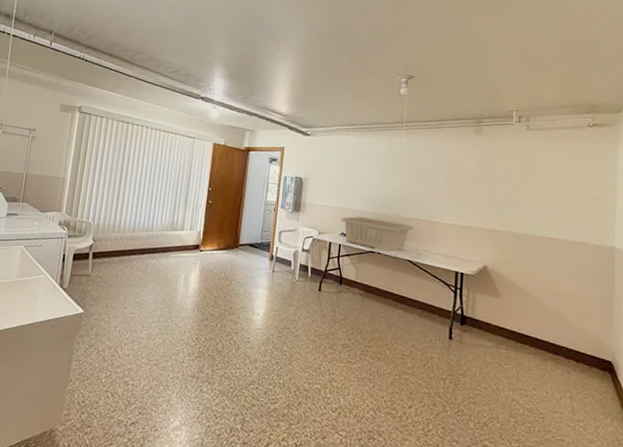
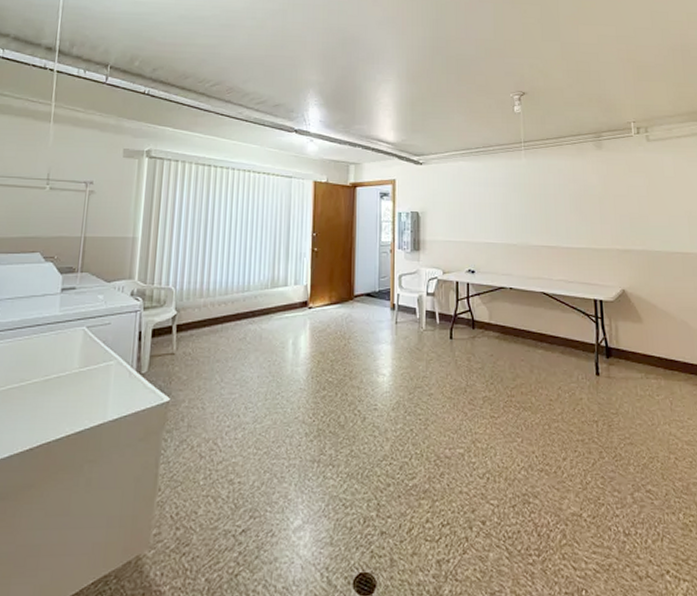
laundry basket: present [340,216,414,252] -> none [466,249,546,285]

